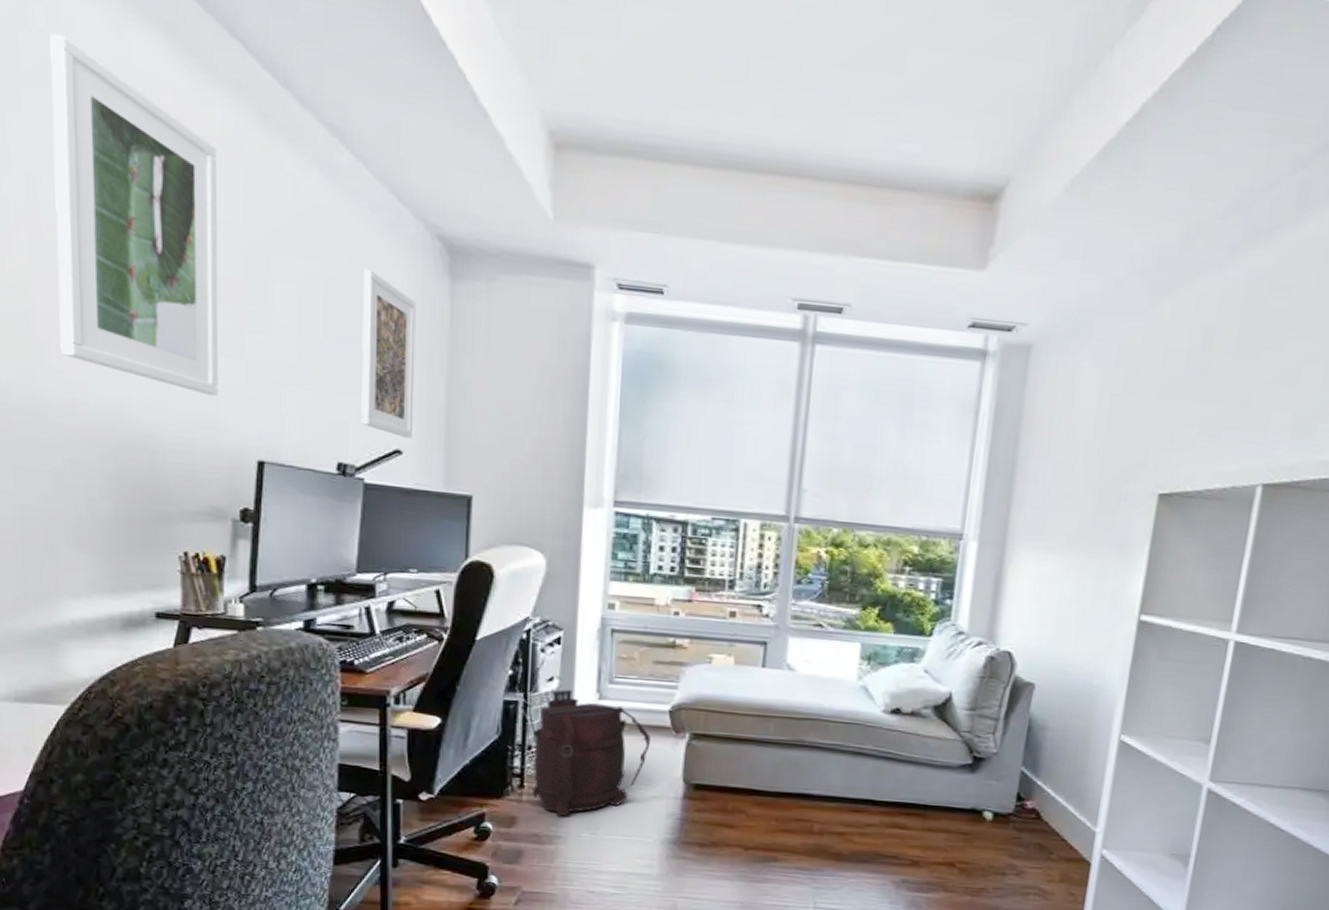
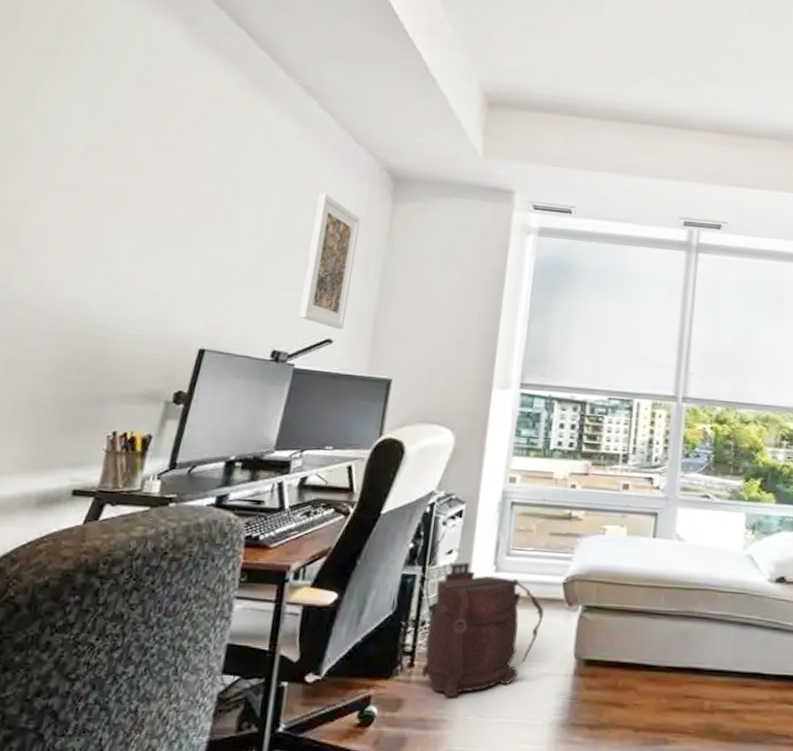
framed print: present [50,34,219,397] -> none [39,22,211,294]

